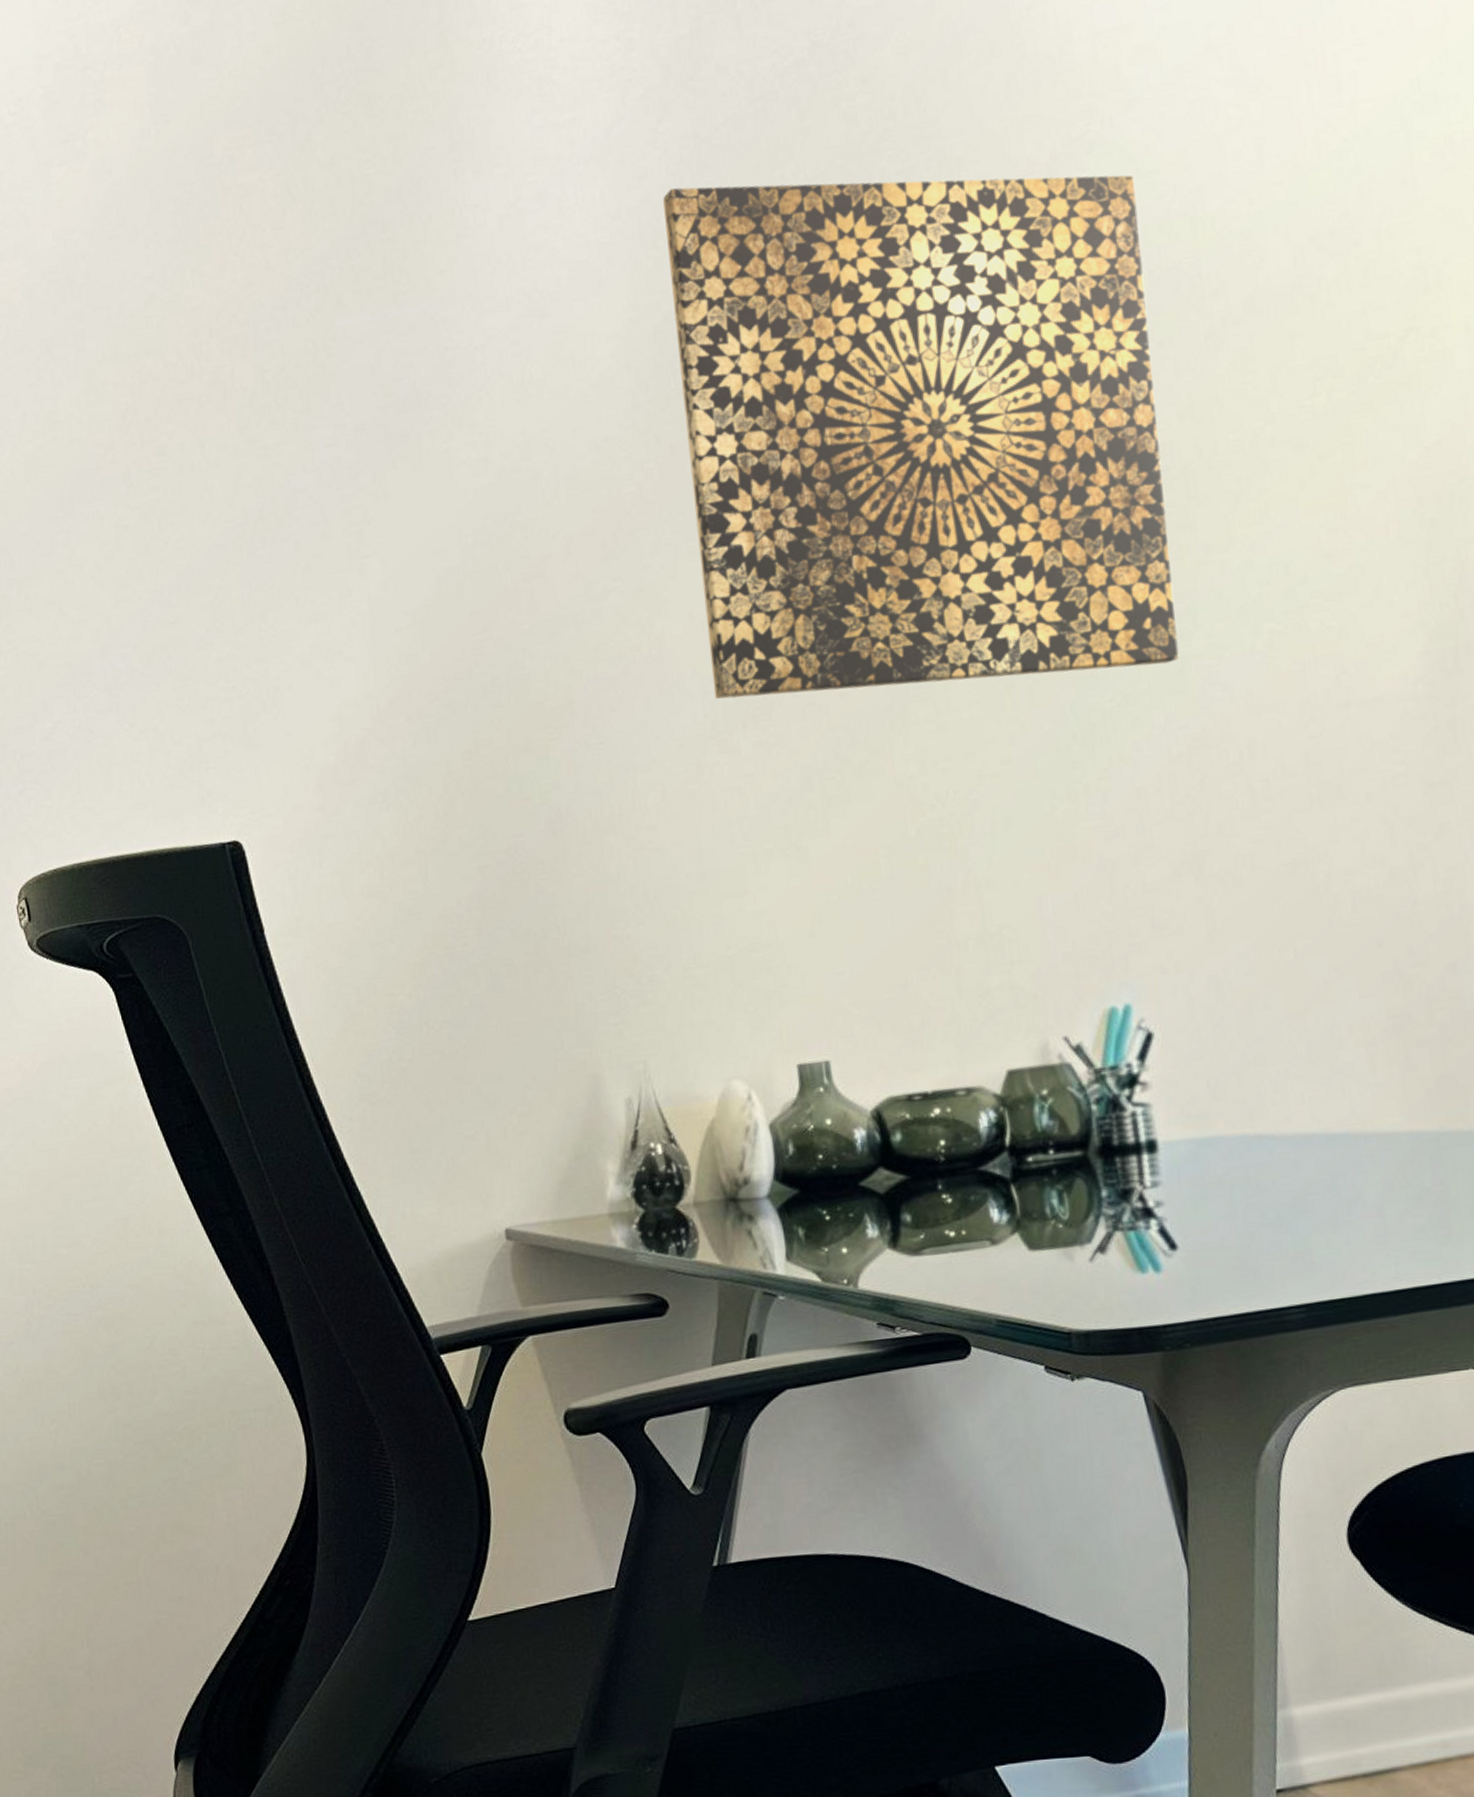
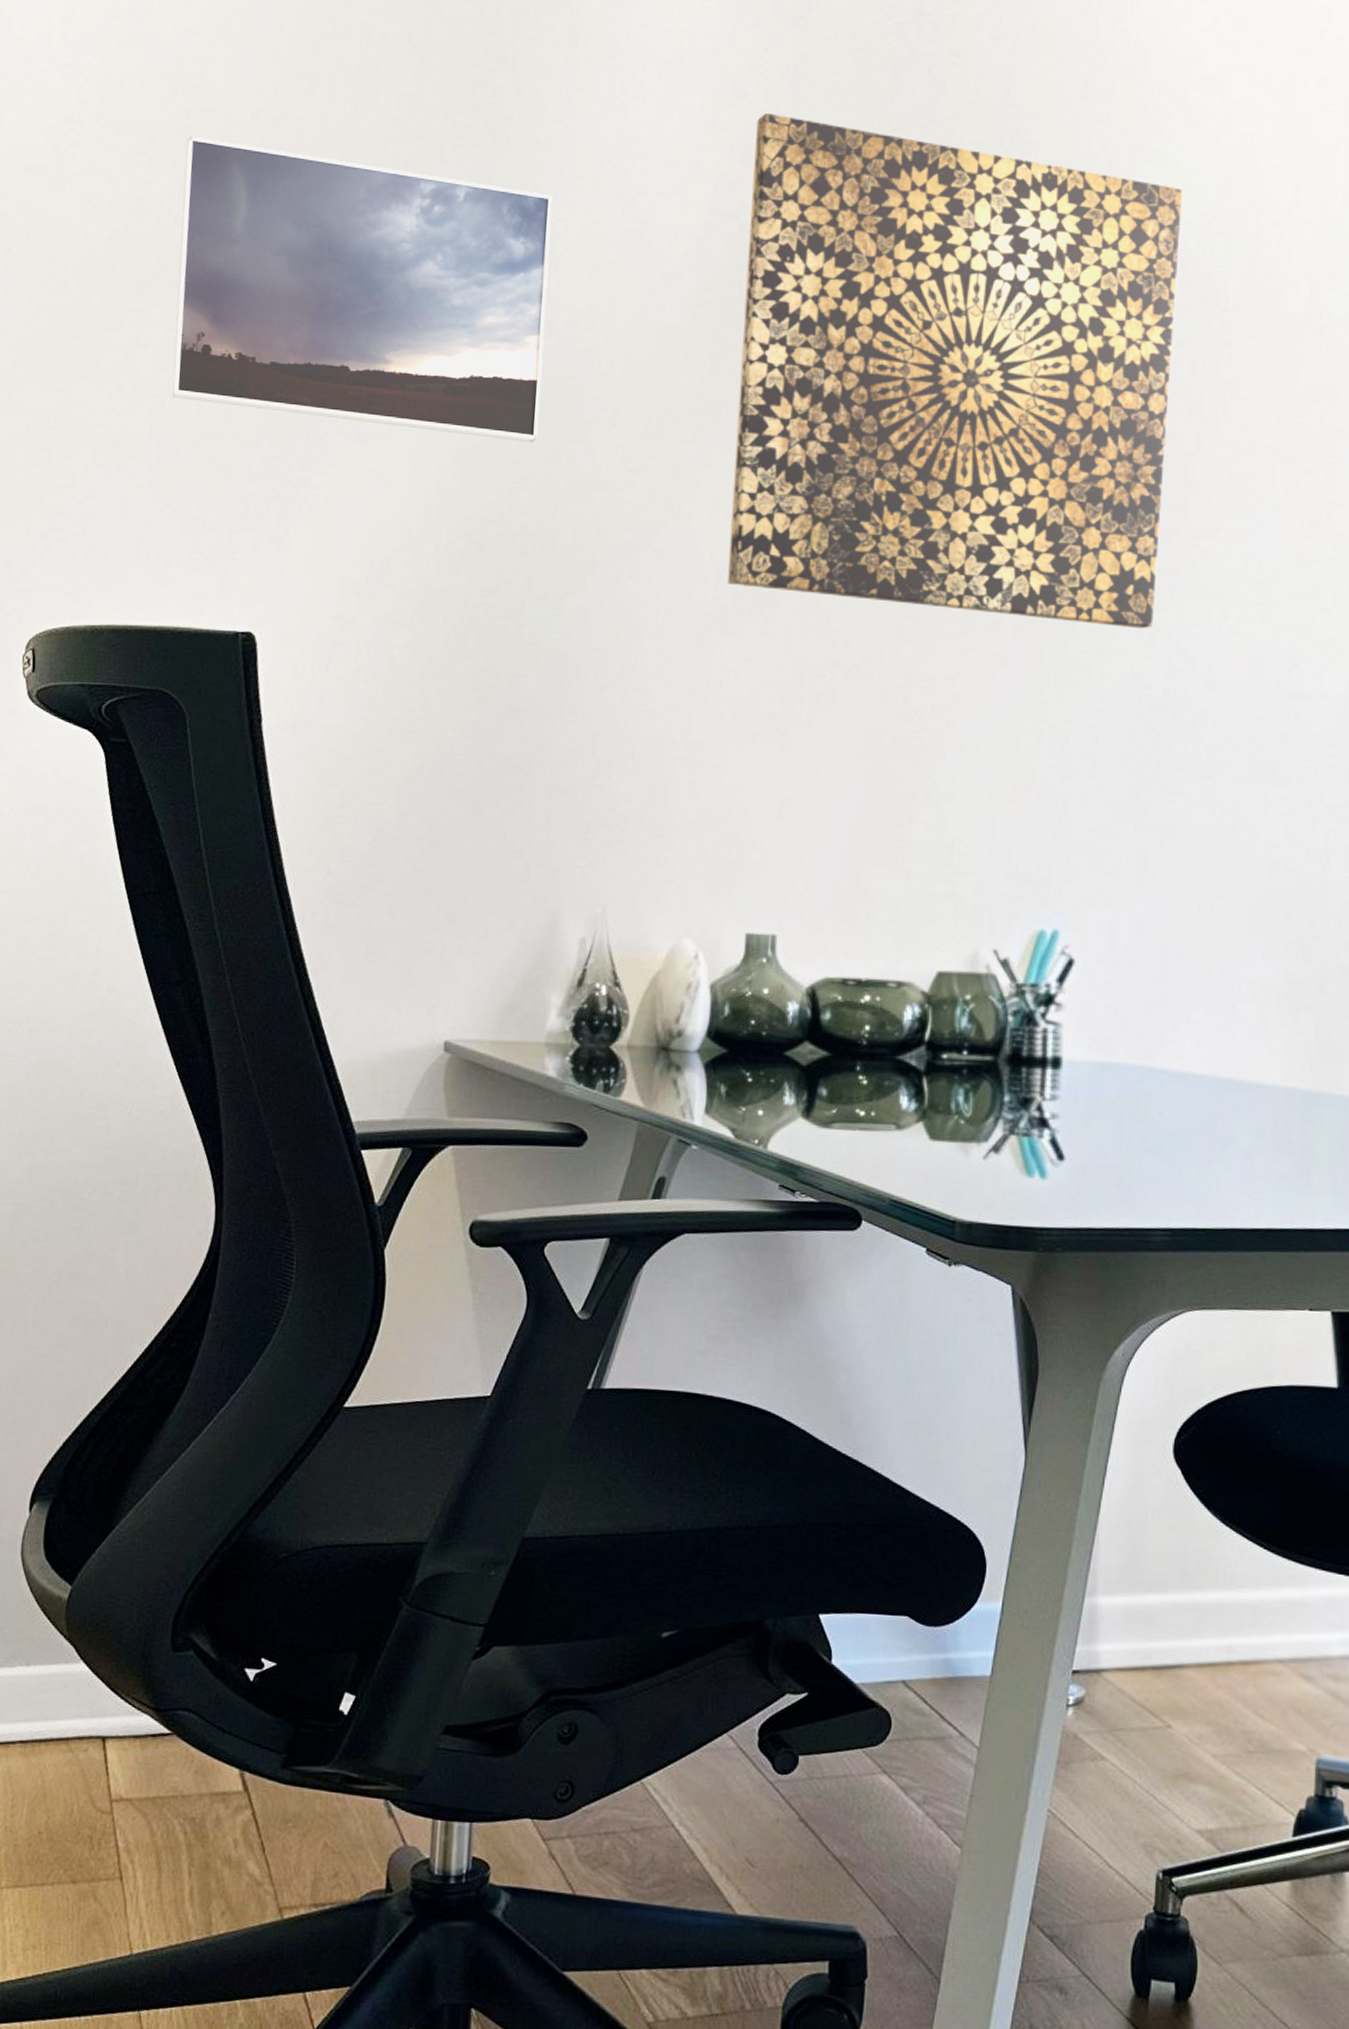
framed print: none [84,323,493,614] -> present [172,136,553,443]

